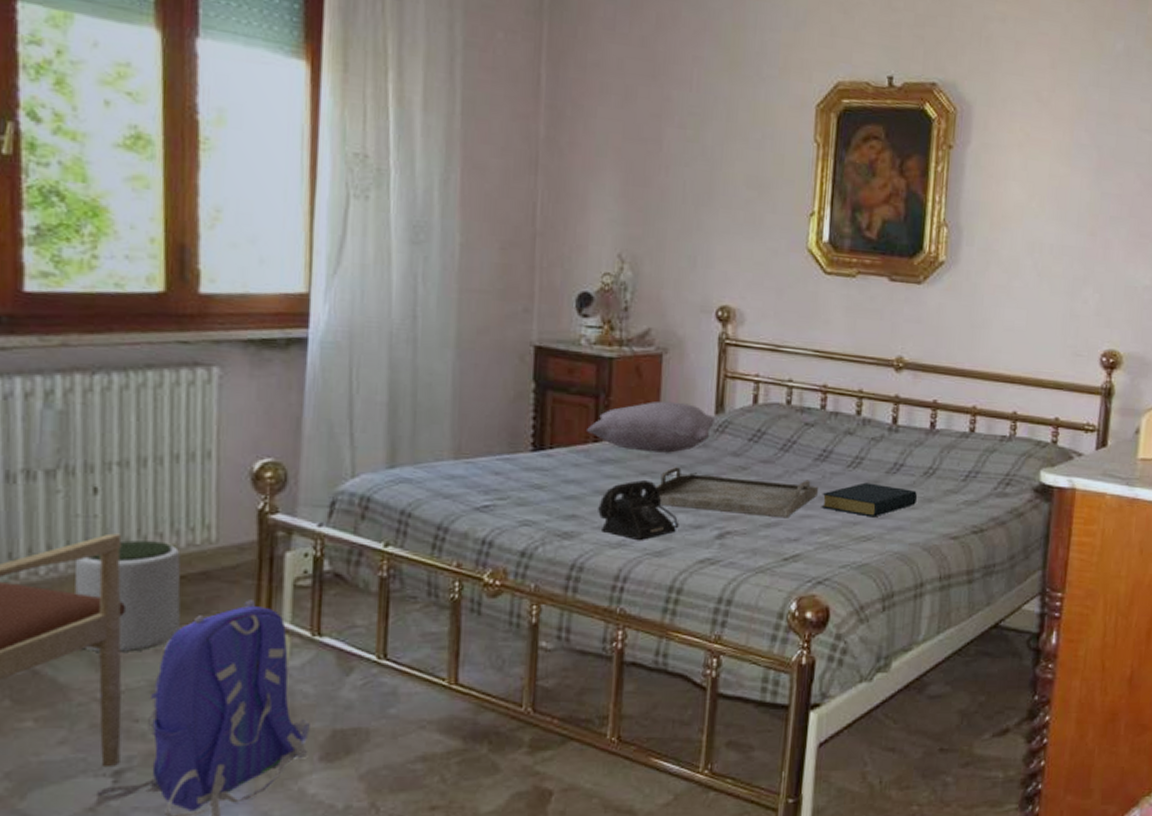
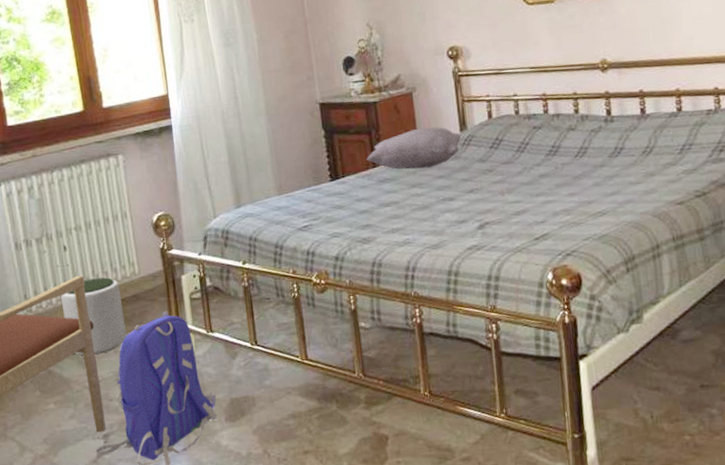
telephone: present [598,479,679,541] -> none [385,190,448,239]
serving tray: present [655,467,818,518] -> none [424,172,554,209]
hardback book: present [821,482,918,518] -> none [557,167,641,196]

